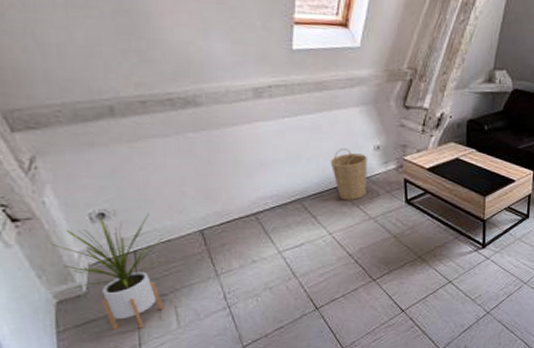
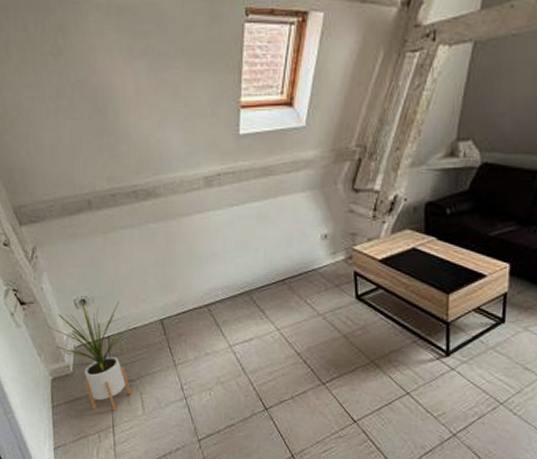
basket: present [330,149,367,200] -> none [277,238,314,294]

